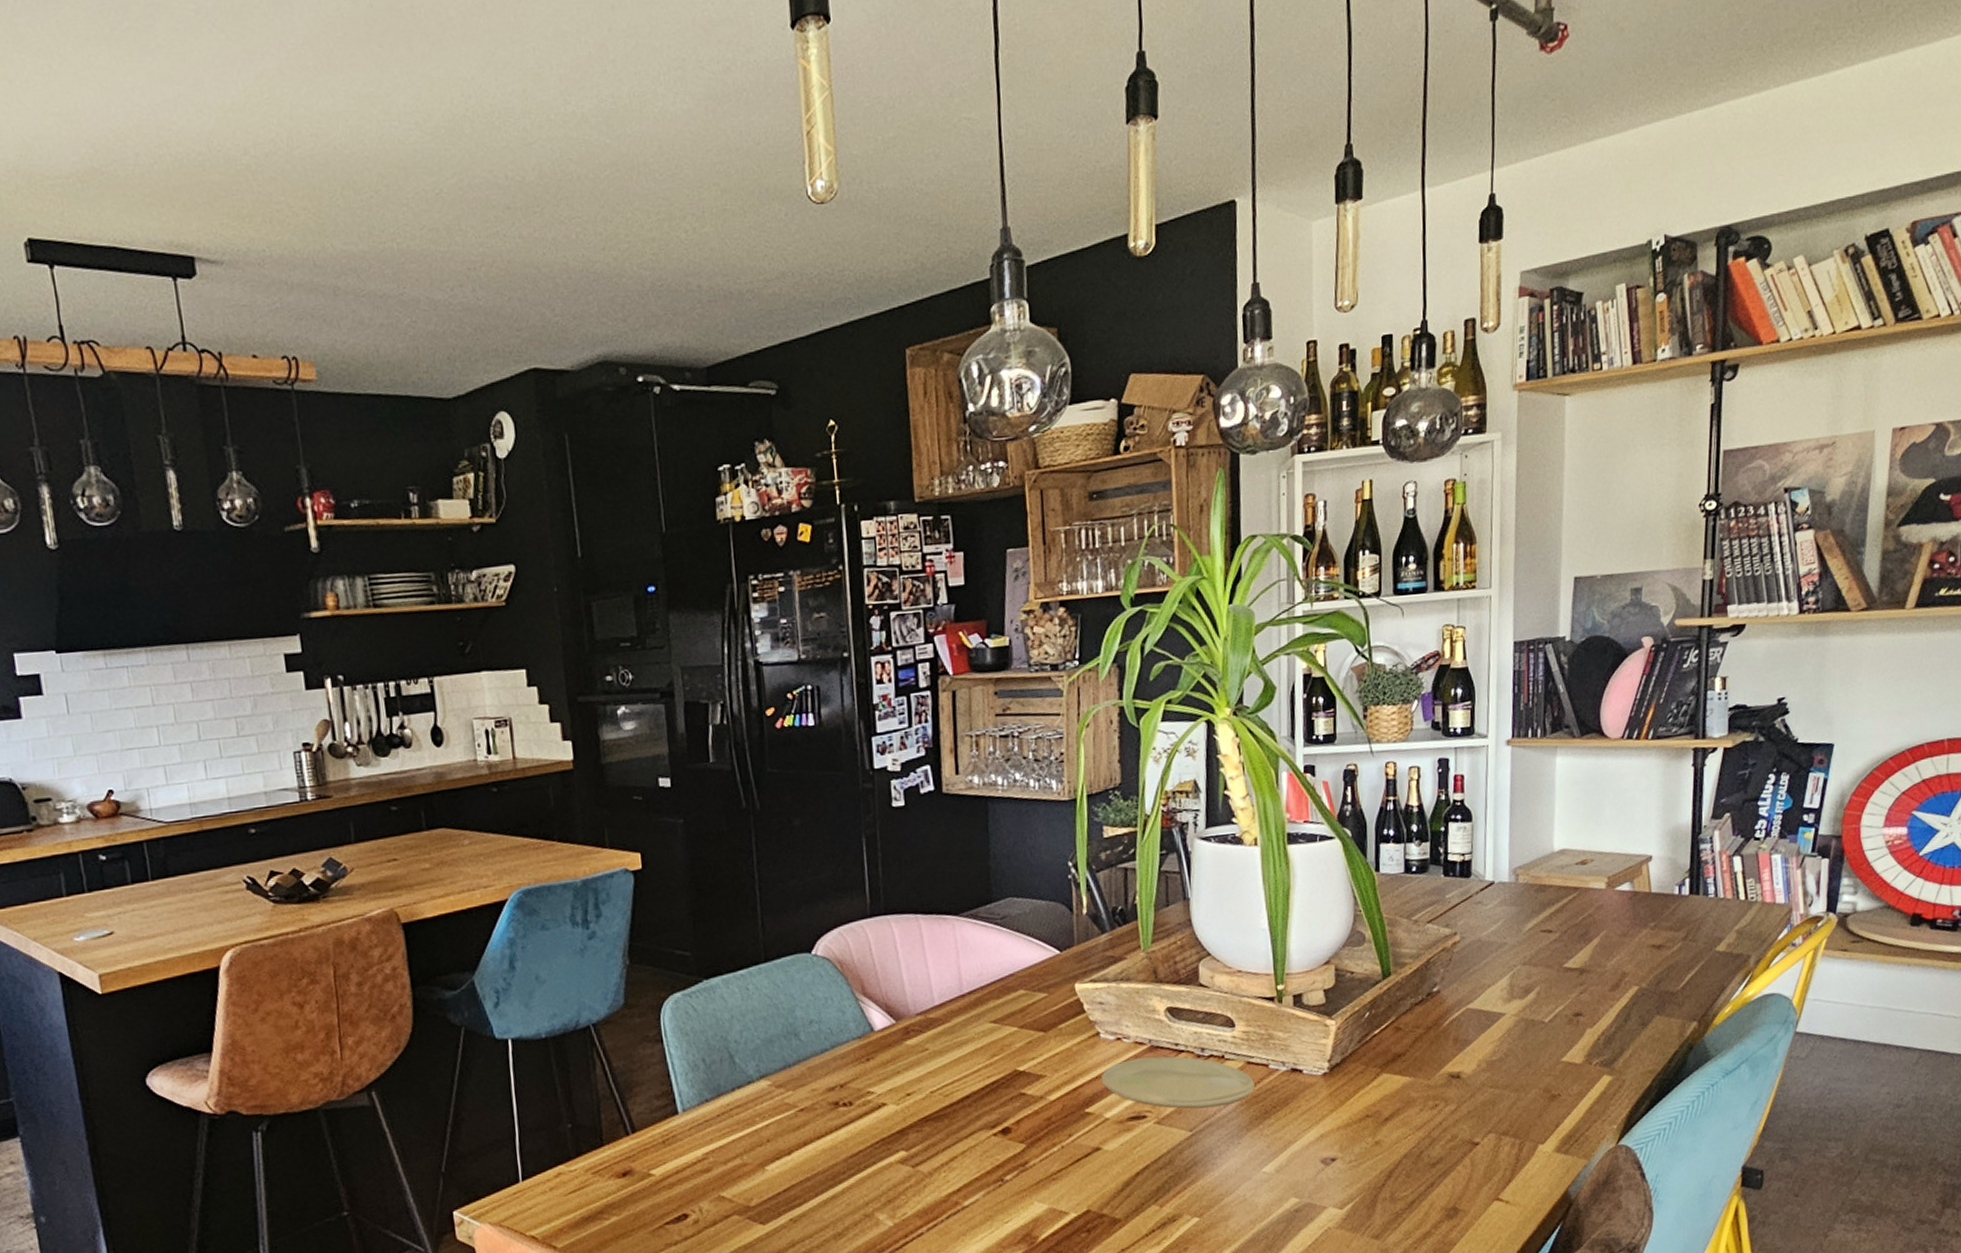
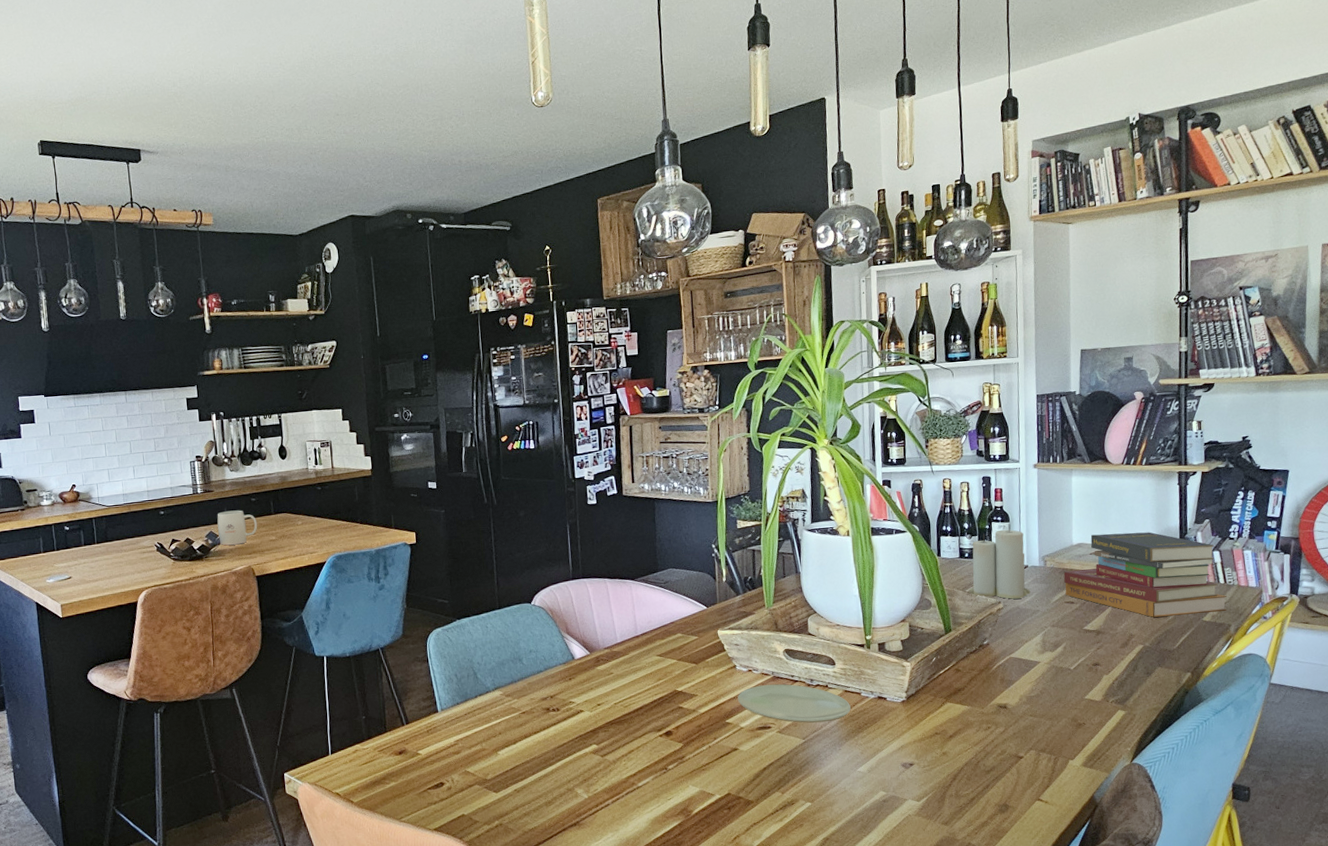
mug: none [338,824,402,880] -> present [217,510,258,546]
candle: none [1415,824,1496,929] -> present [968,524,1031,599]
books: none [1540,831,1748,949] -> present [1063,532,1227,617]

